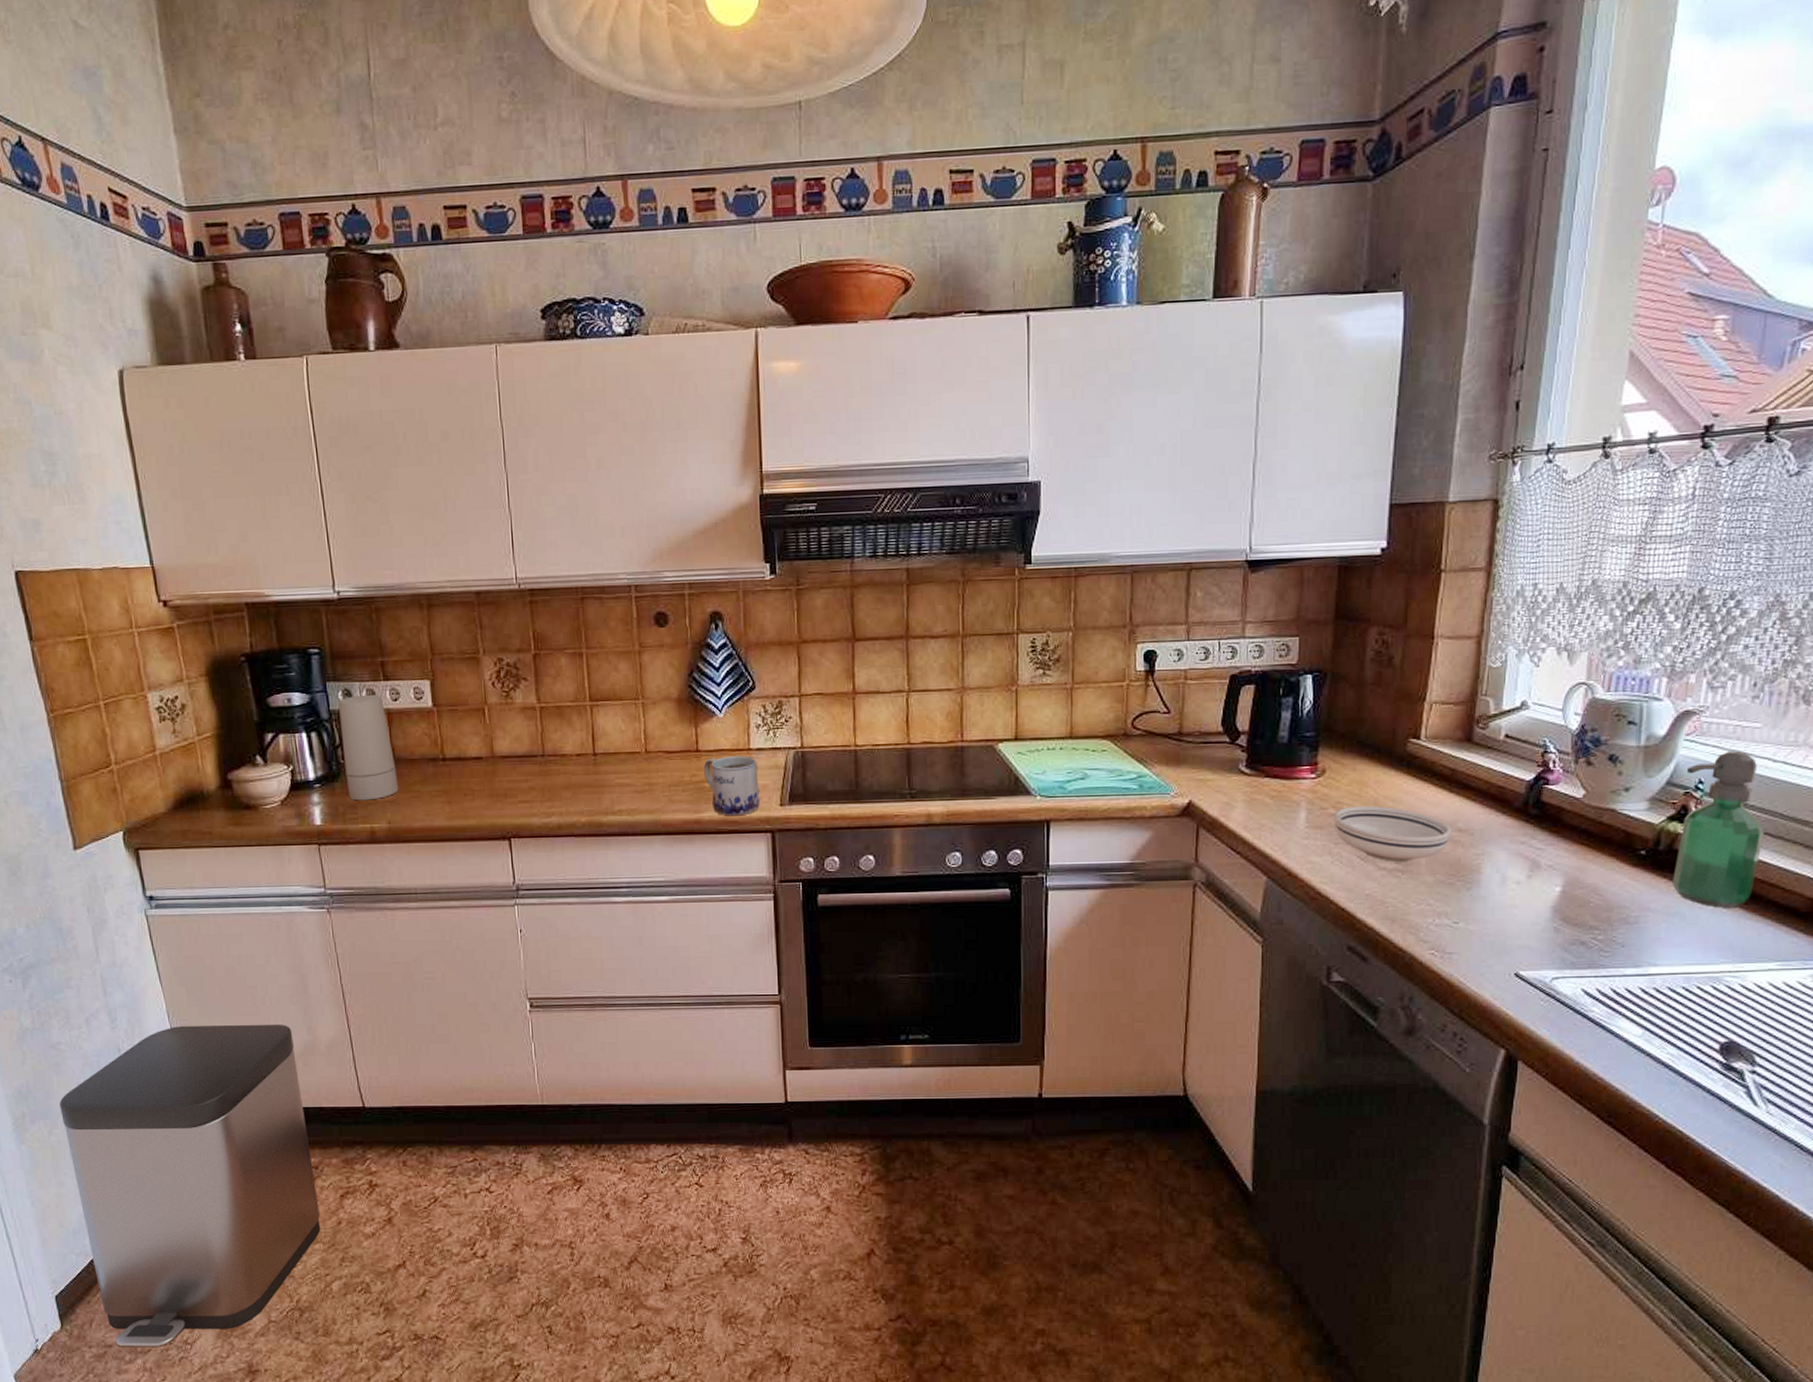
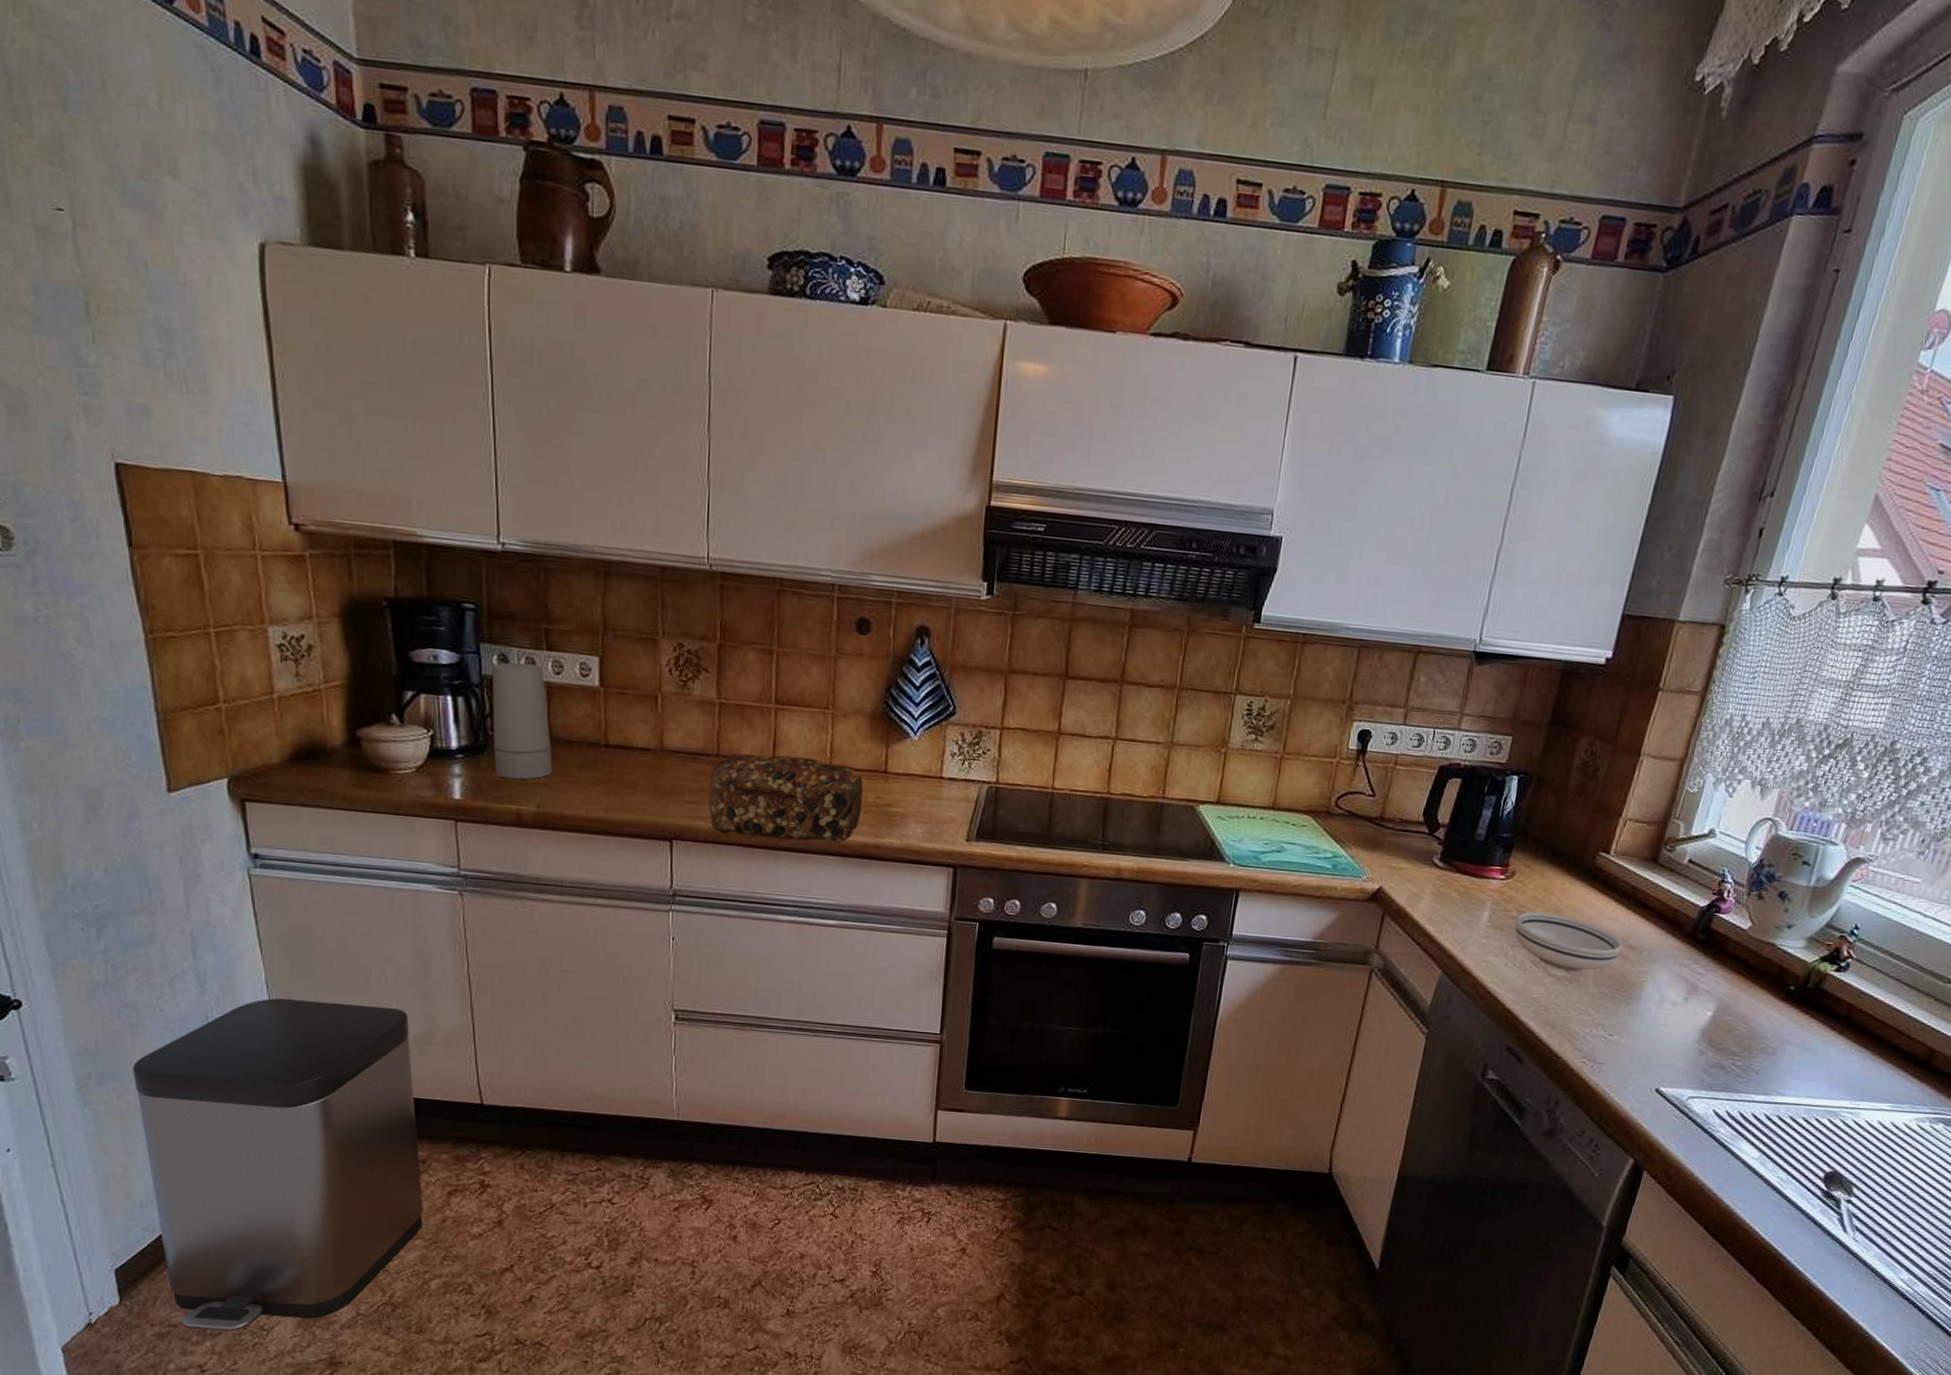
bread loaf: none [538,746,679,826] -> present [708,753,863,843]
mug: present [703,755,760,816] -> none [889,781,948,846]
soap dispenser: present [1672,751,1764,909] -> none [1812,901,1910,1050]

